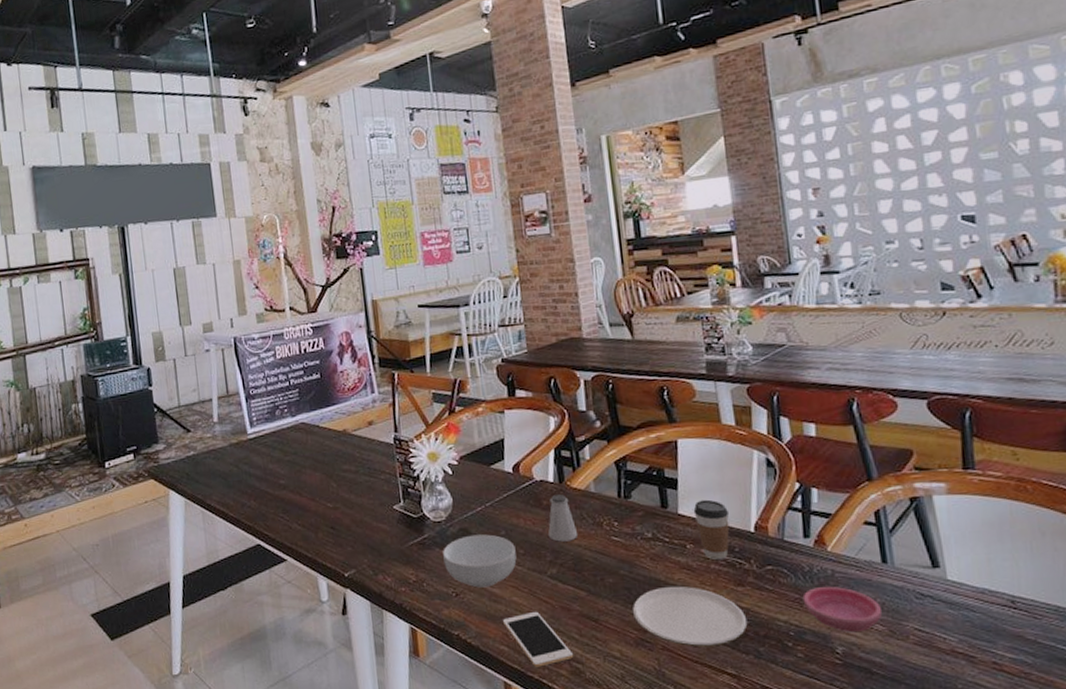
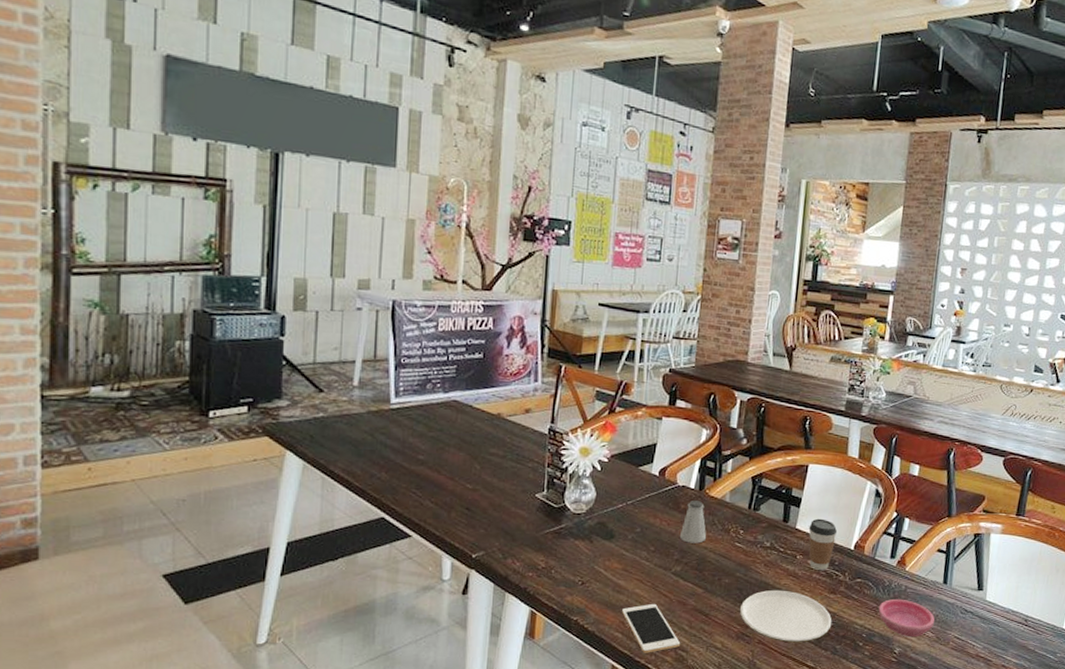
cereal bowl: present [443,534,517,588] -> none [576,529,647,579]

